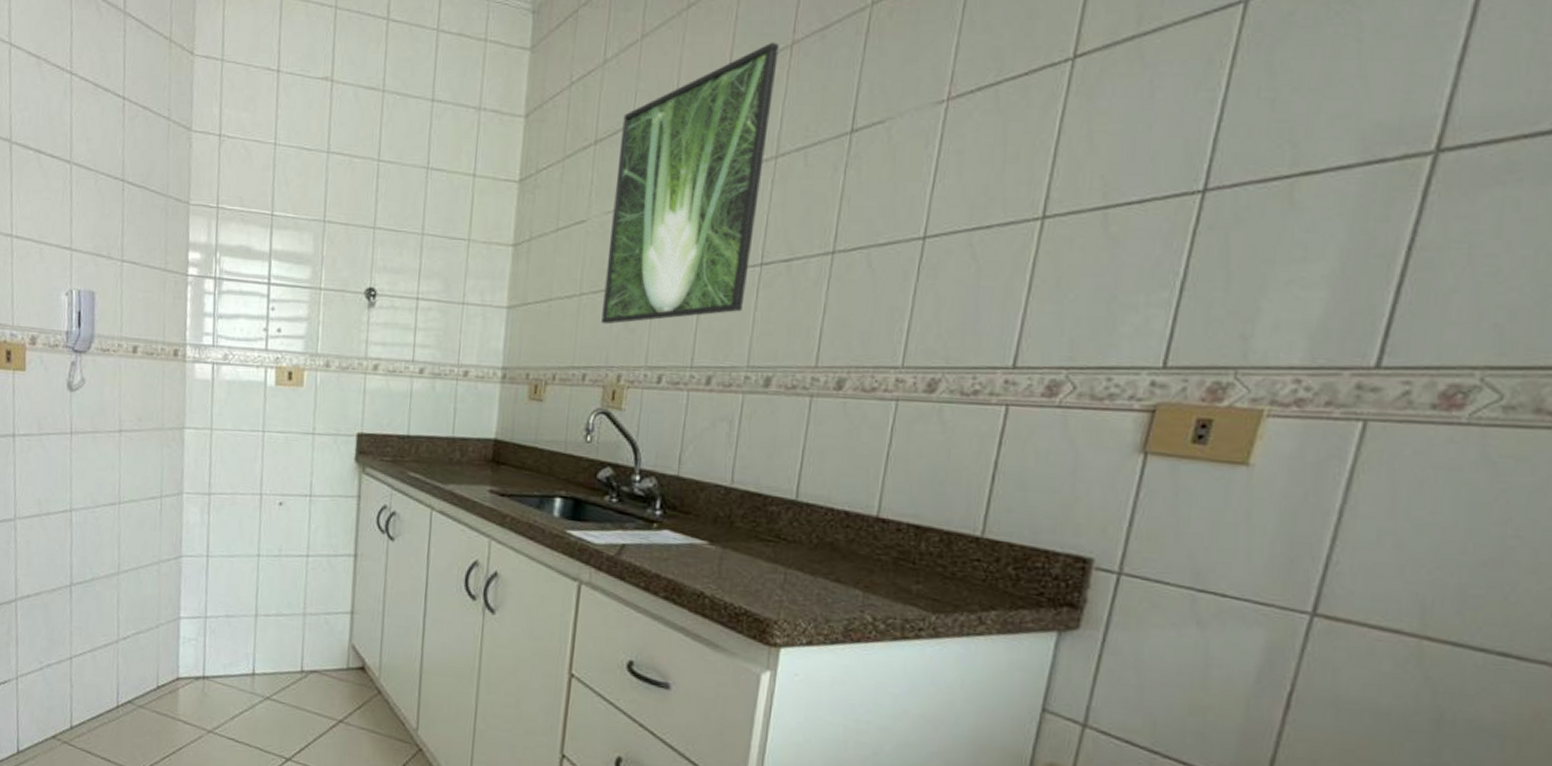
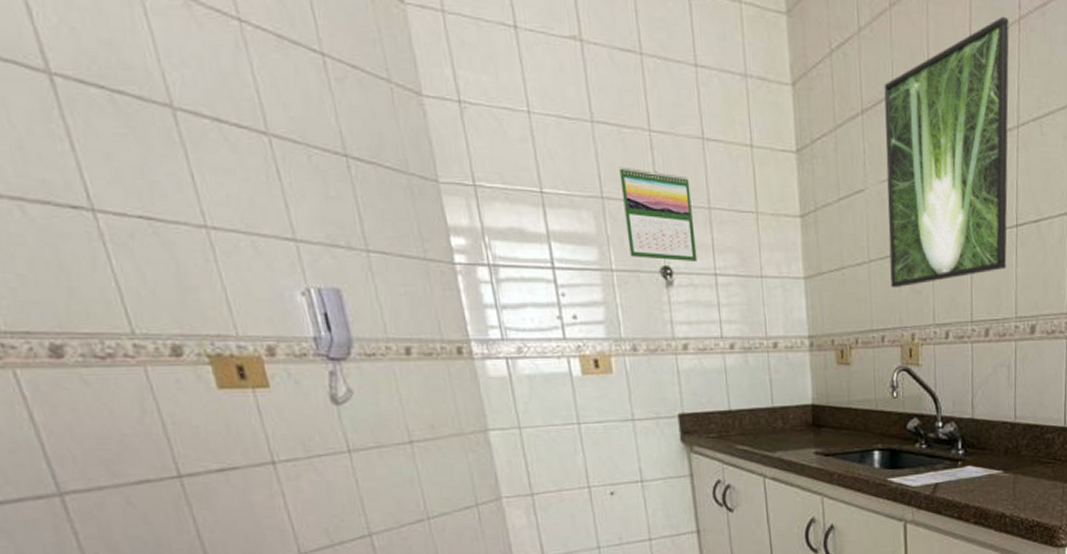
calendar: none [340,193,408,286] -> present [619,166,697,263]

